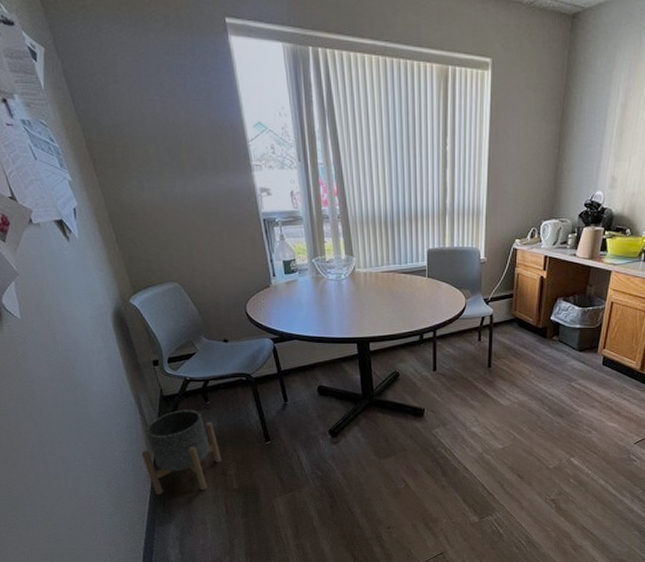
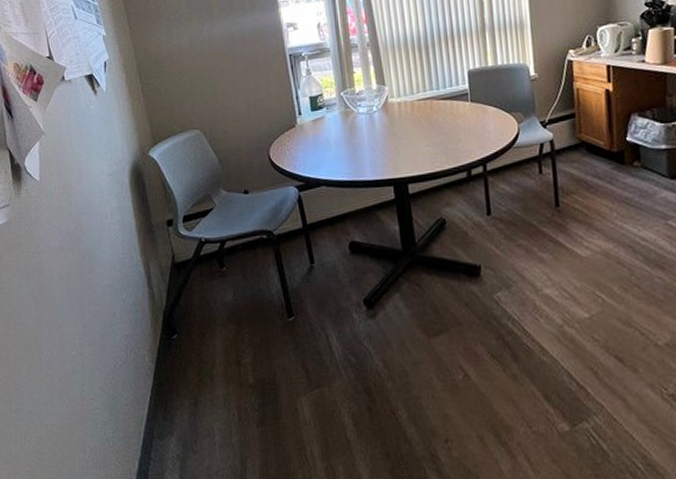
planter: present [141,410,222,495] -> none [145,278,236,394]

